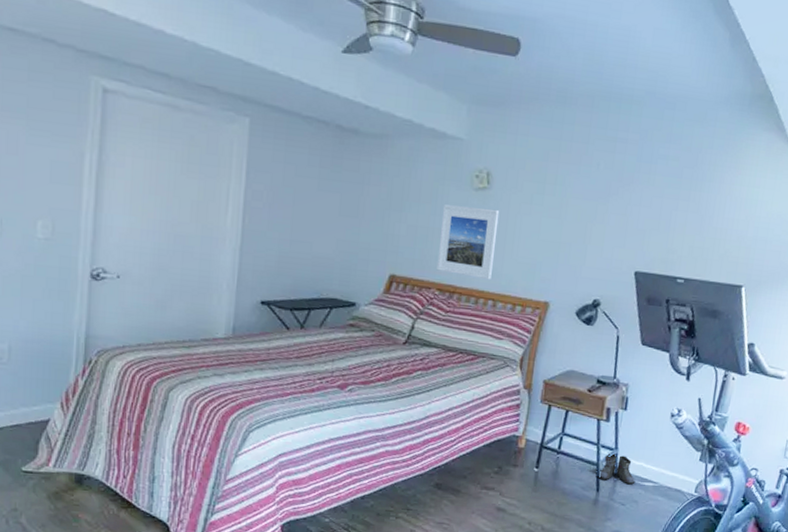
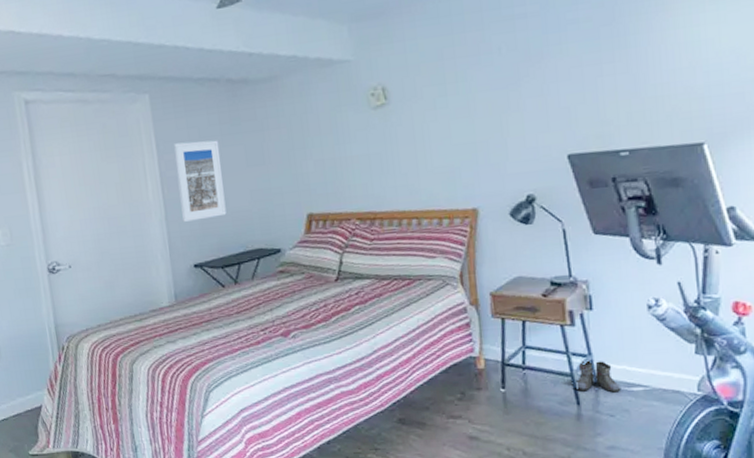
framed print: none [258,175,315,259] -> present [173,140,227,222]
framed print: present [436,204,500,280] -> none [345,123,410,200]

